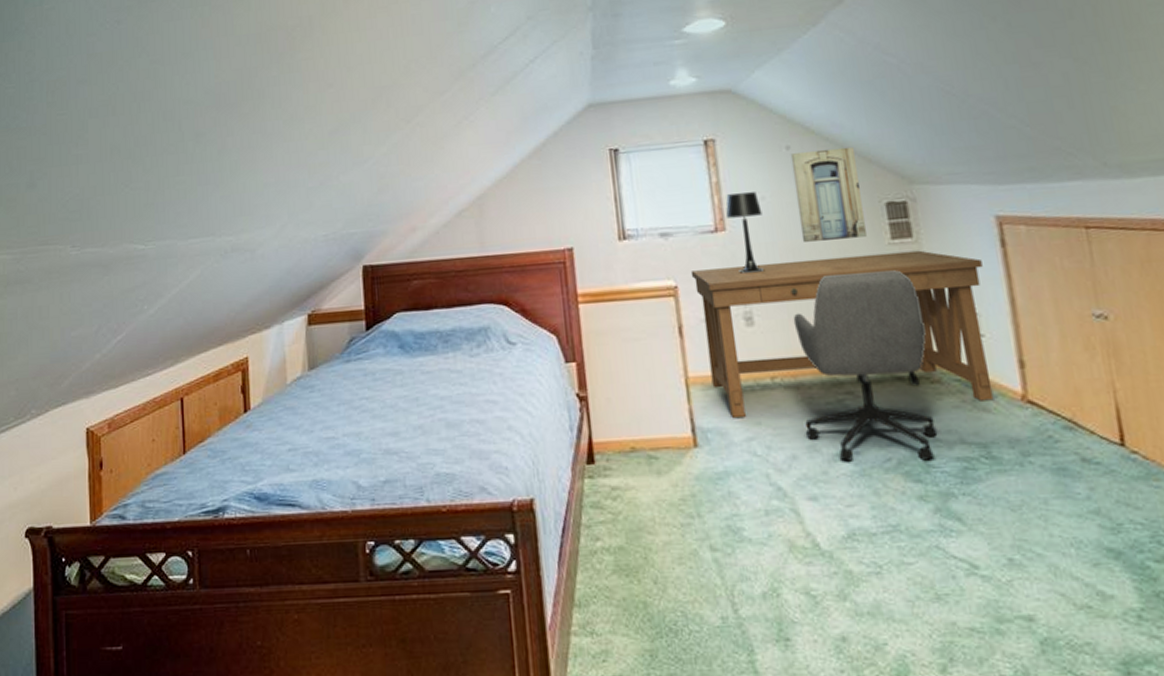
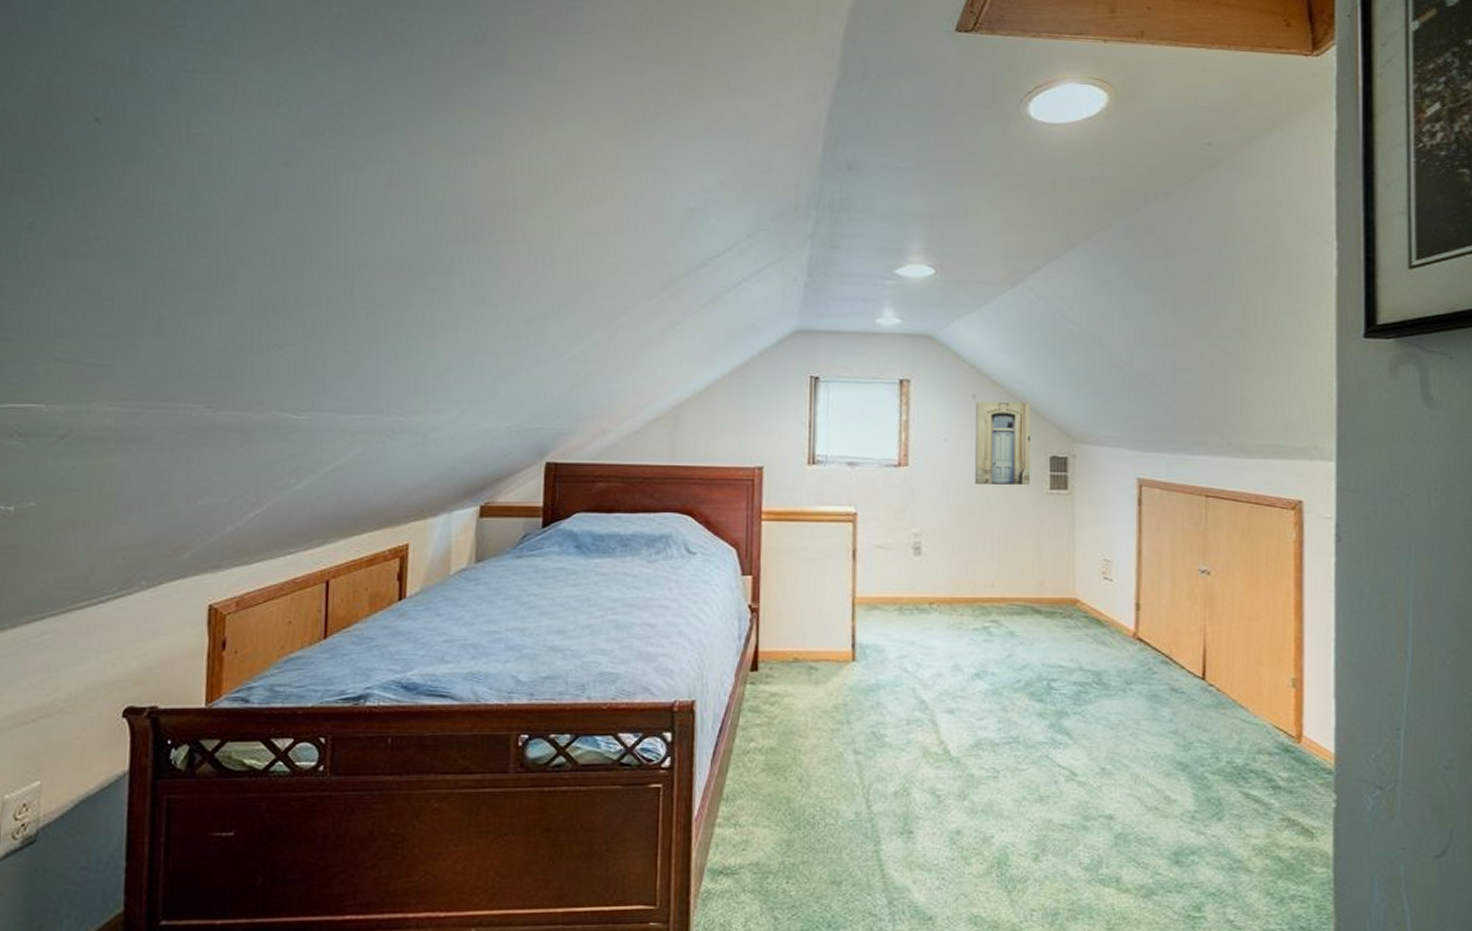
desk: present [690,250,994,417] -> none [871,500,1120,636]
table lamp: present [725,192,765,274] -> none [909,433,943,508]
office chair: present [793,270,938,462] -> none [951,515,1066,683]

